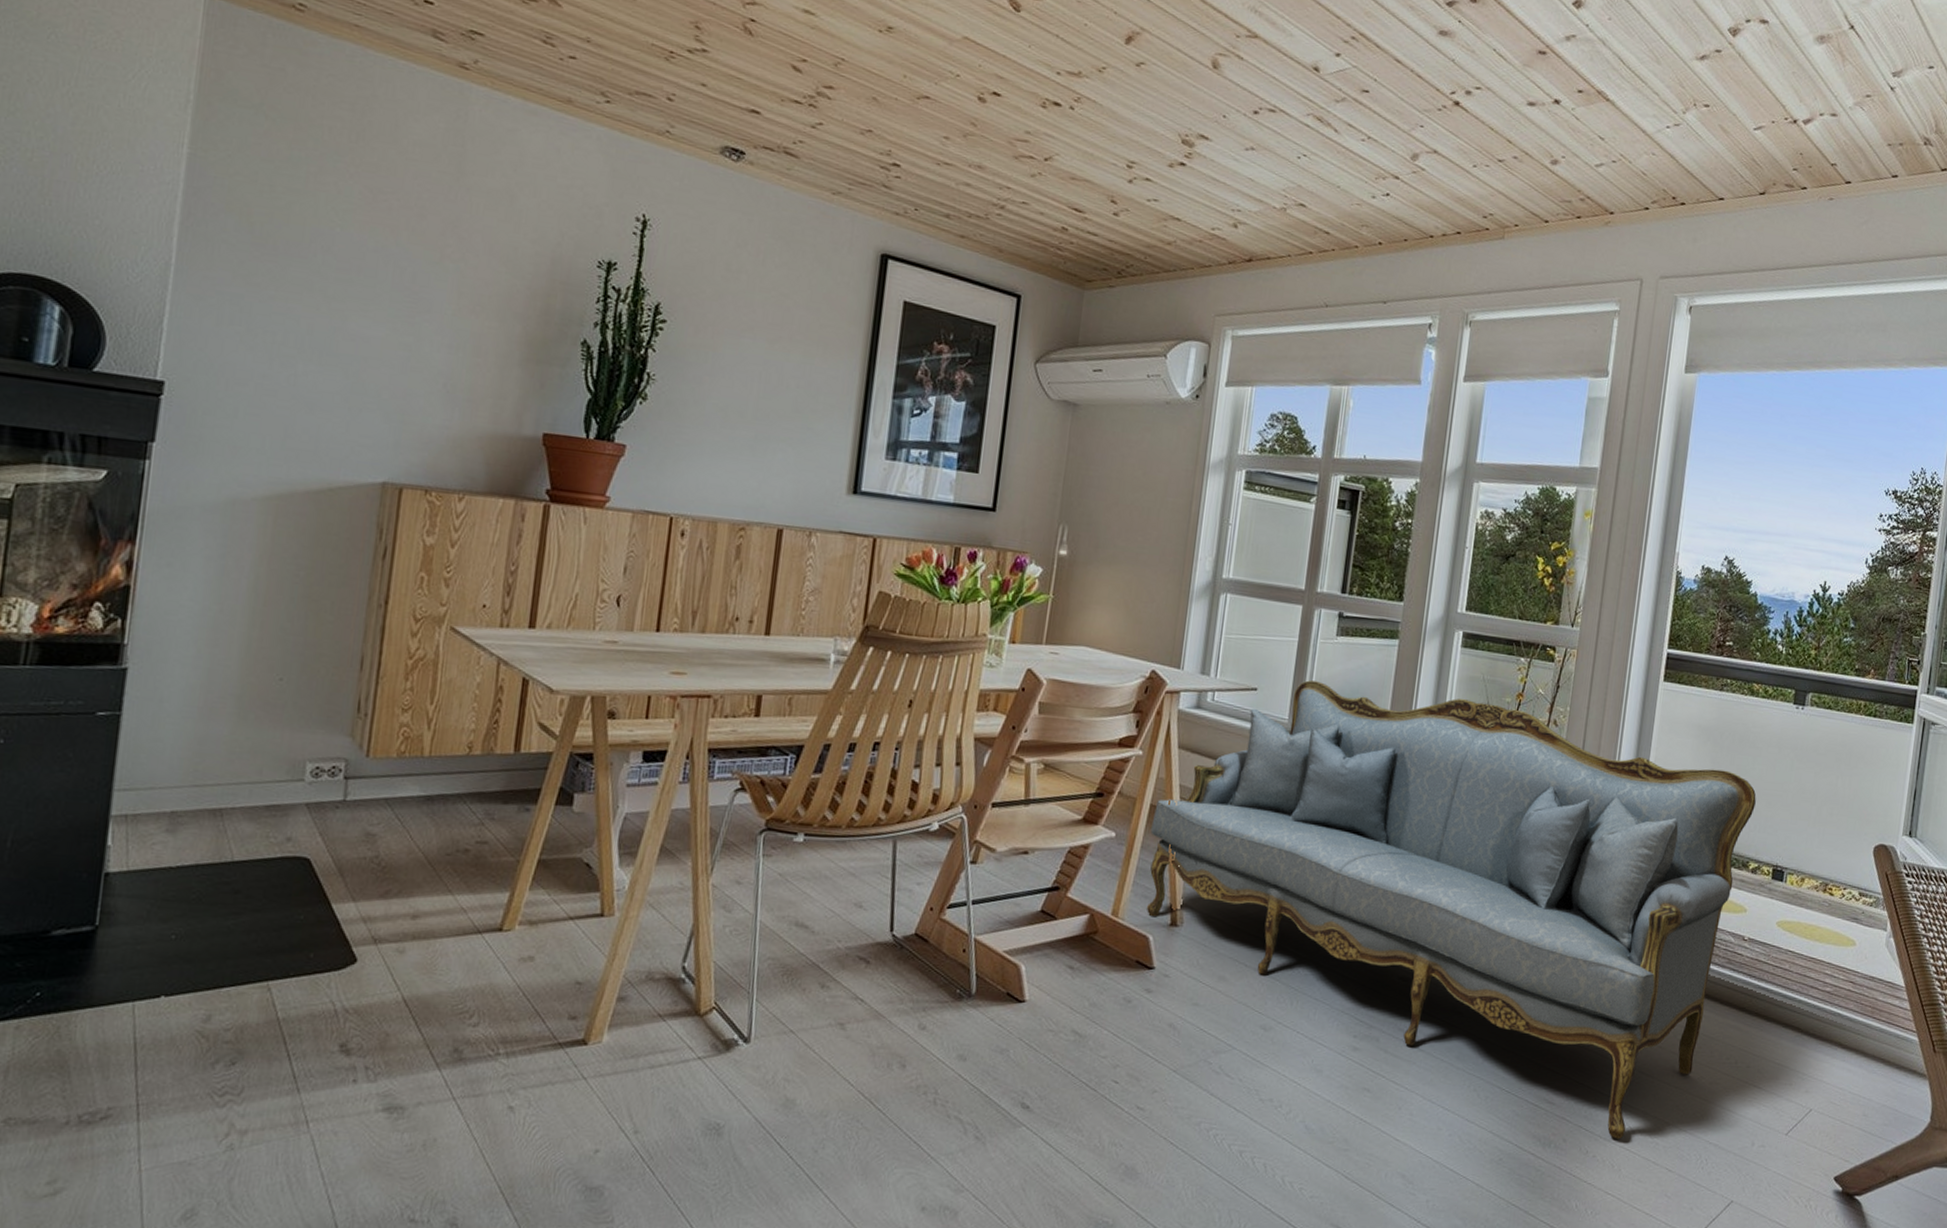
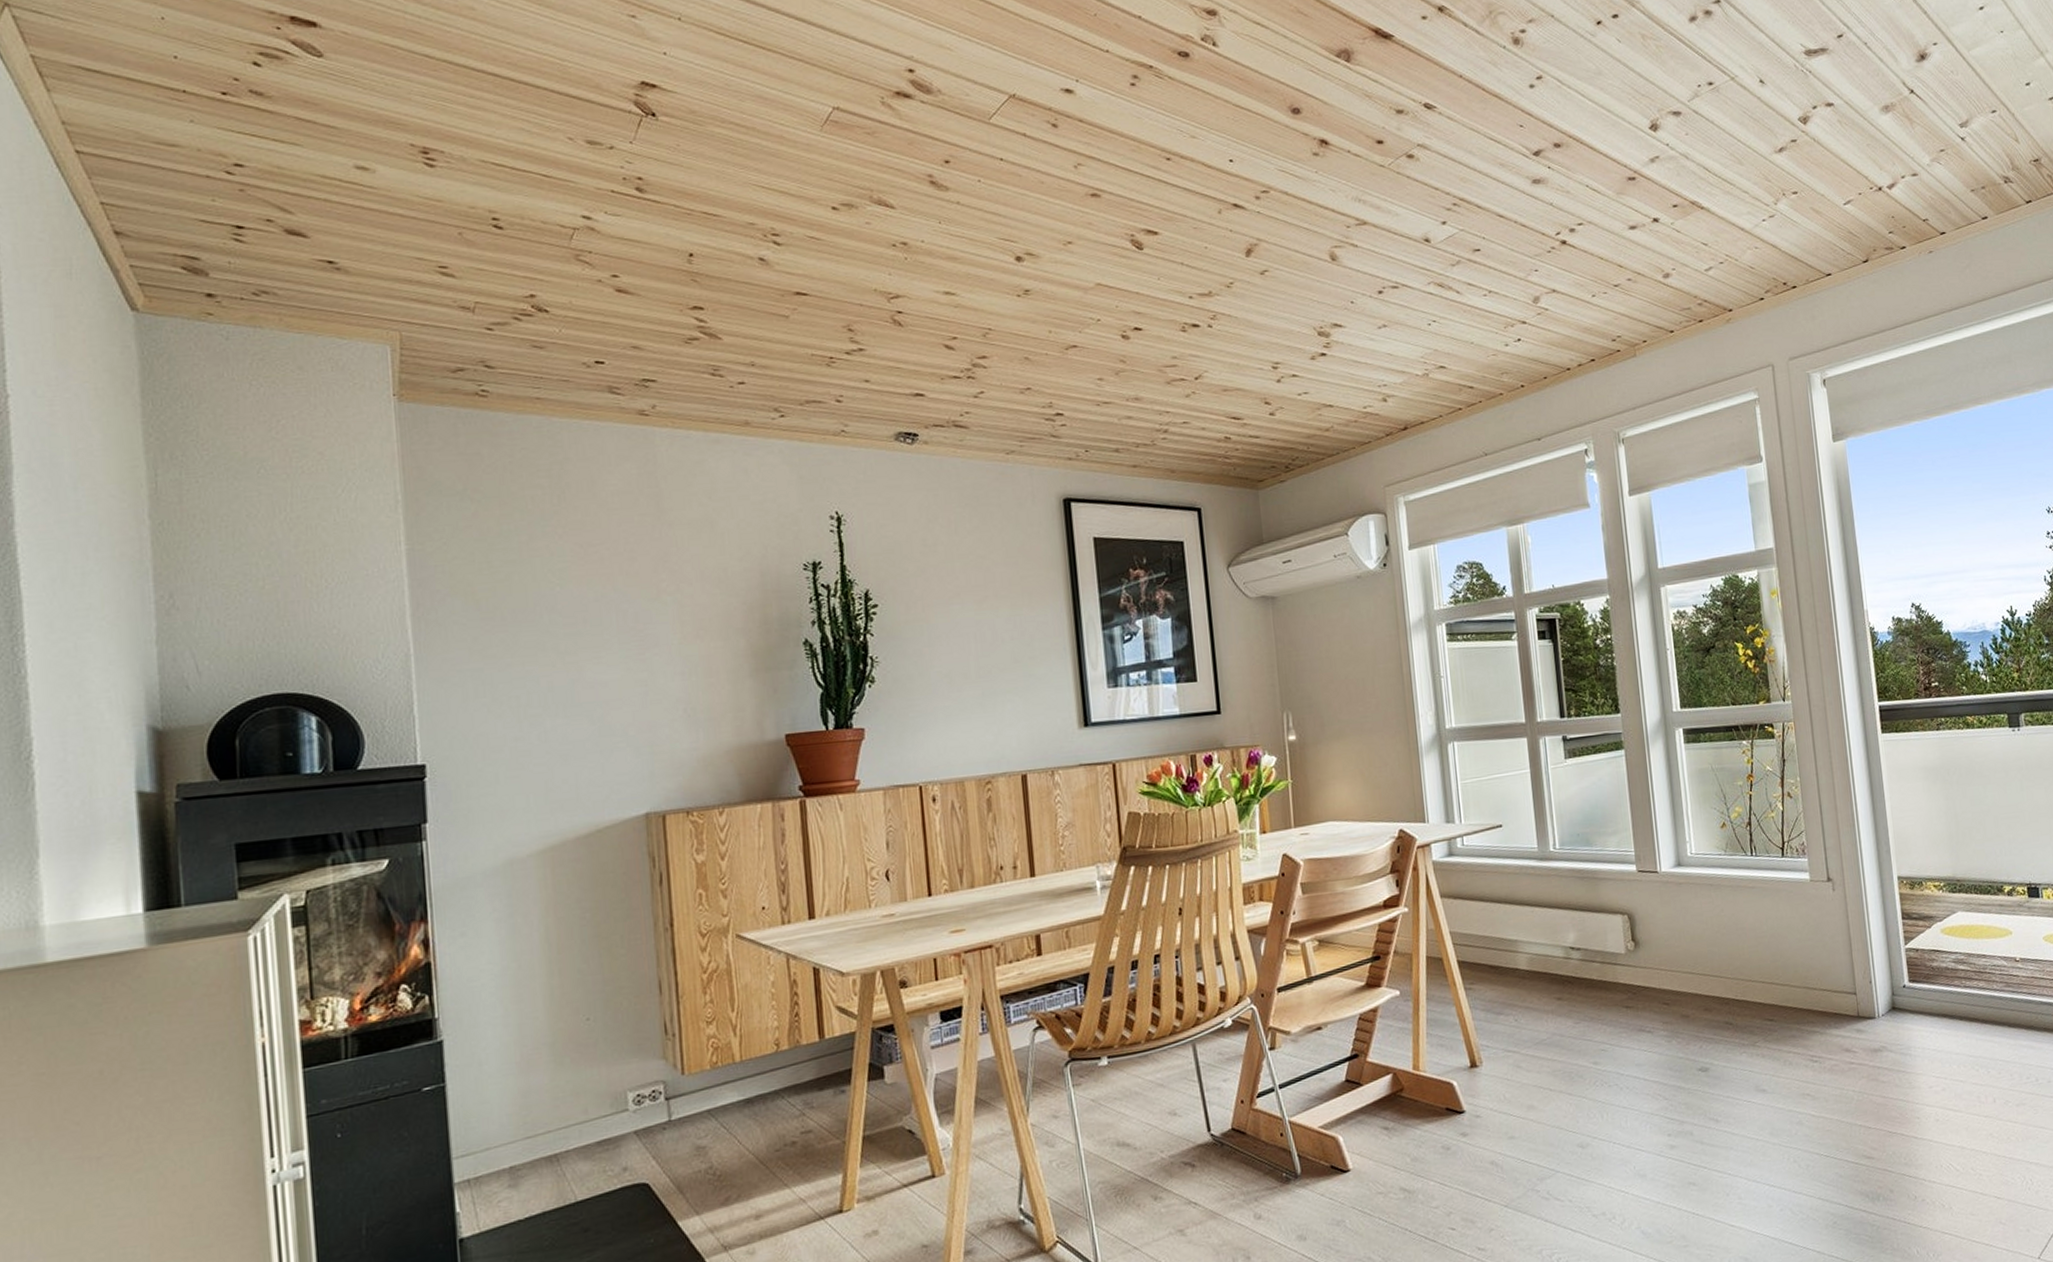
sofa: present [1146,680,1756,1139] -> none [1431,790,1997,1179]

